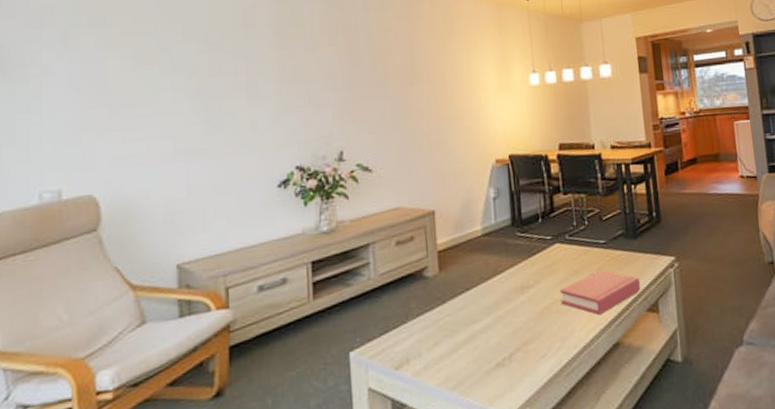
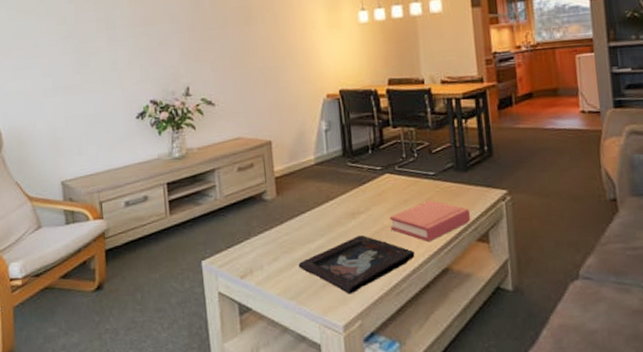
decorative tray: none [461,311,586,379] -> present [298,235,415,294]

